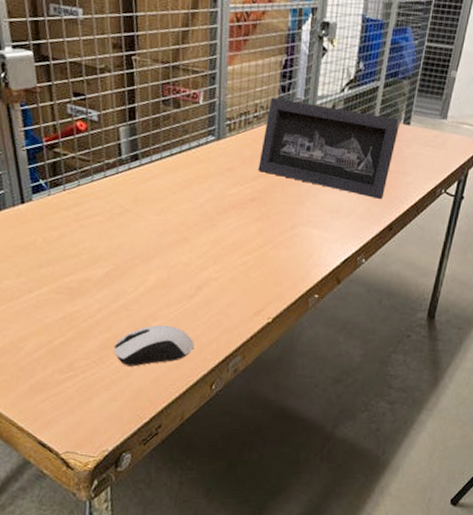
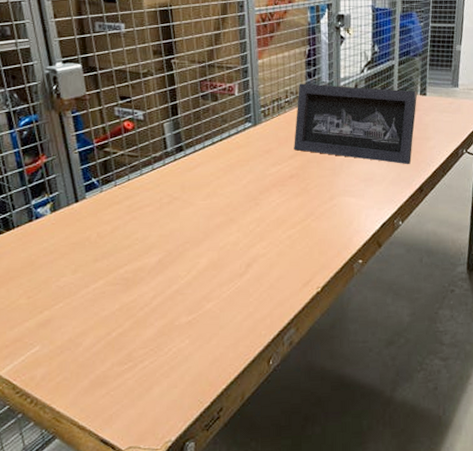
computer mouse: present [113,325,194,367] -> none [170,306,249,351]

